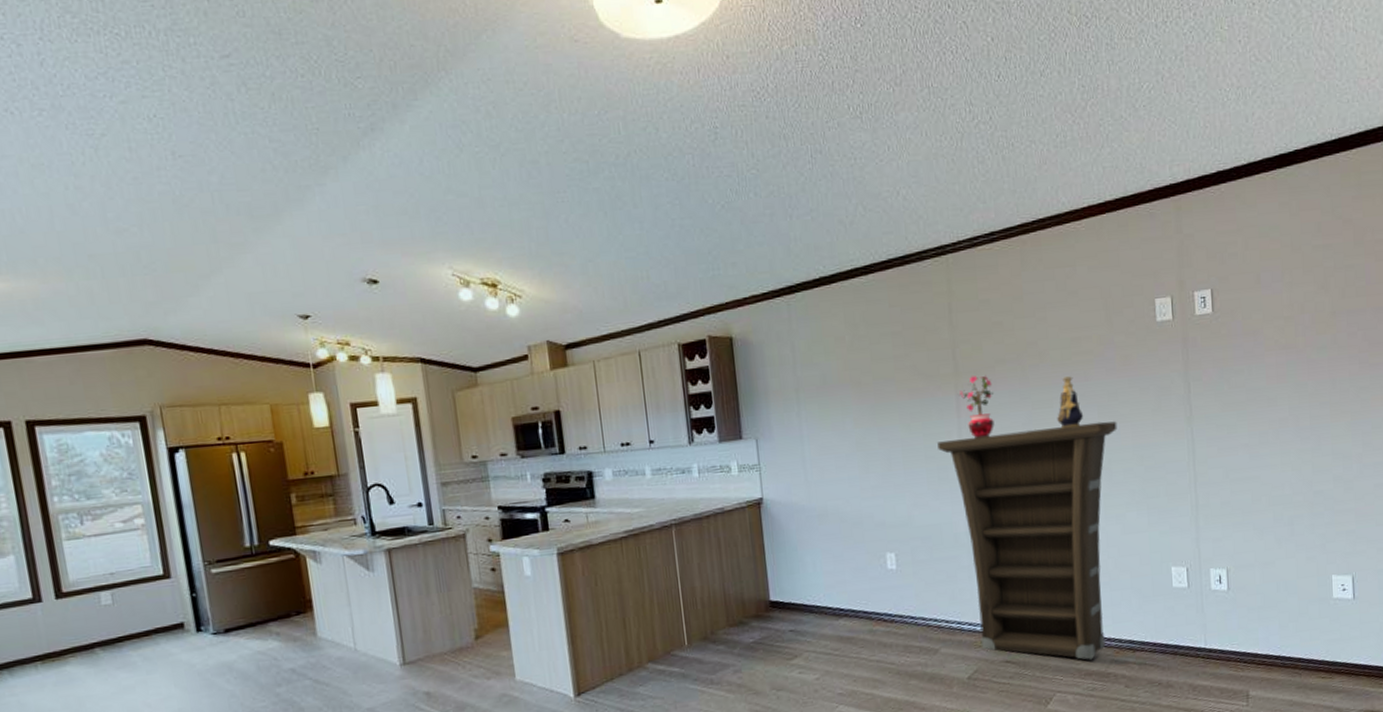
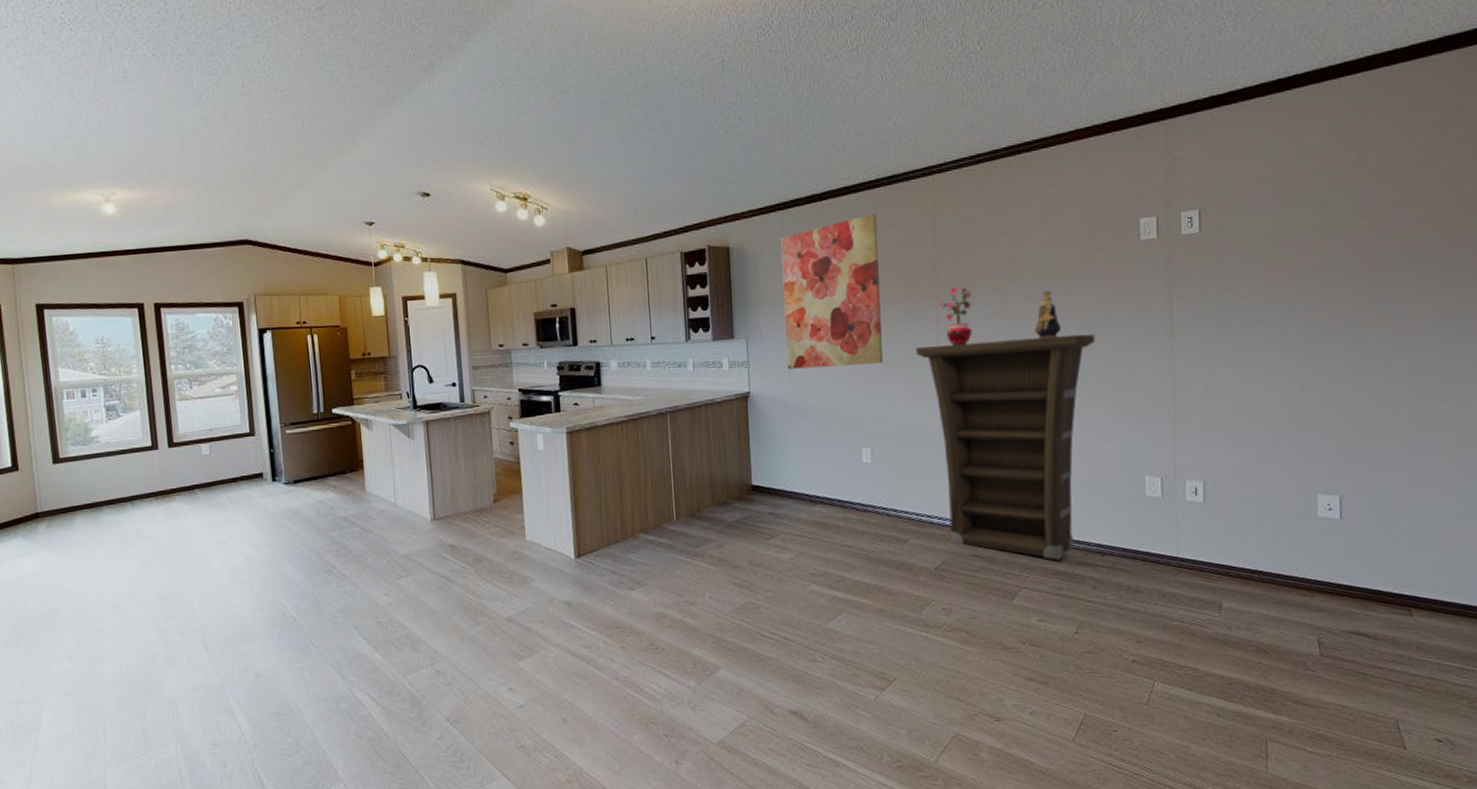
wall art: none [788,298,904,471] -> present [780,214,883,369]

